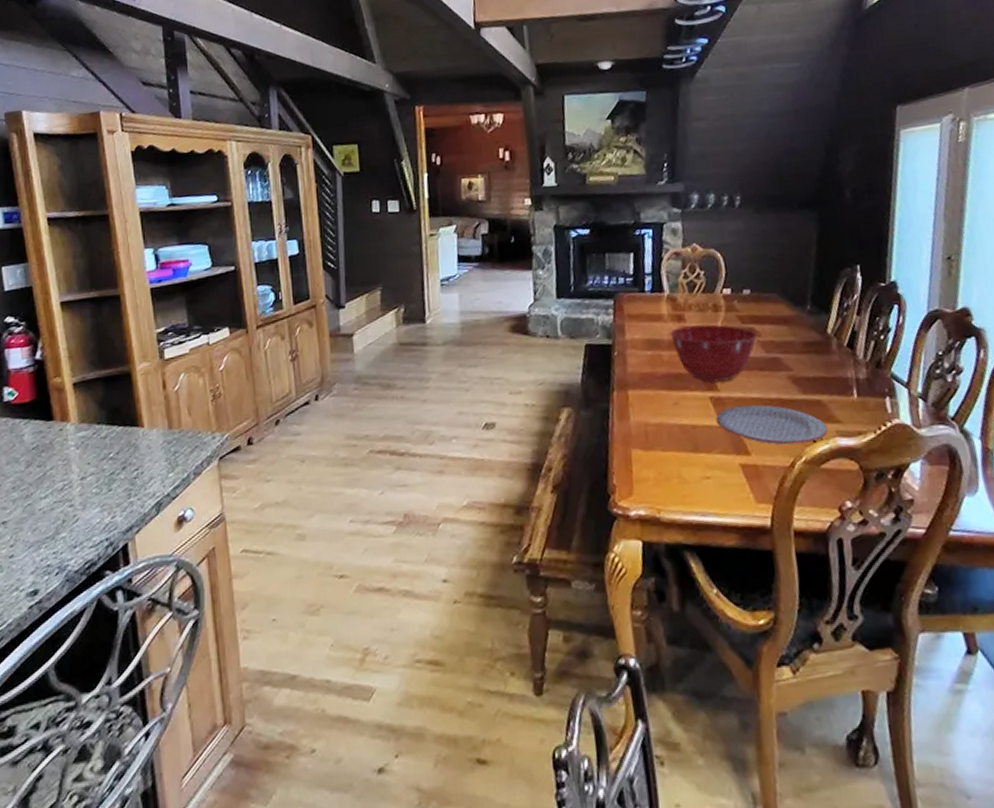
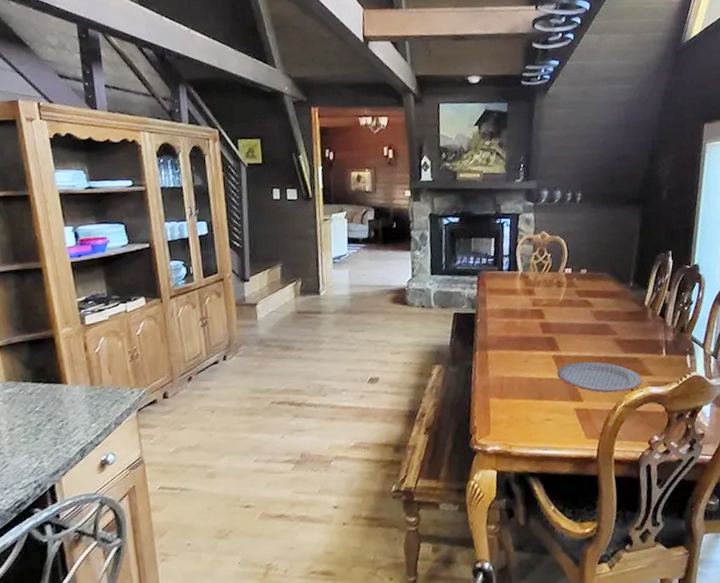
mixing bowl: present [670,324,757,382] -> none [522,297,591,344]

